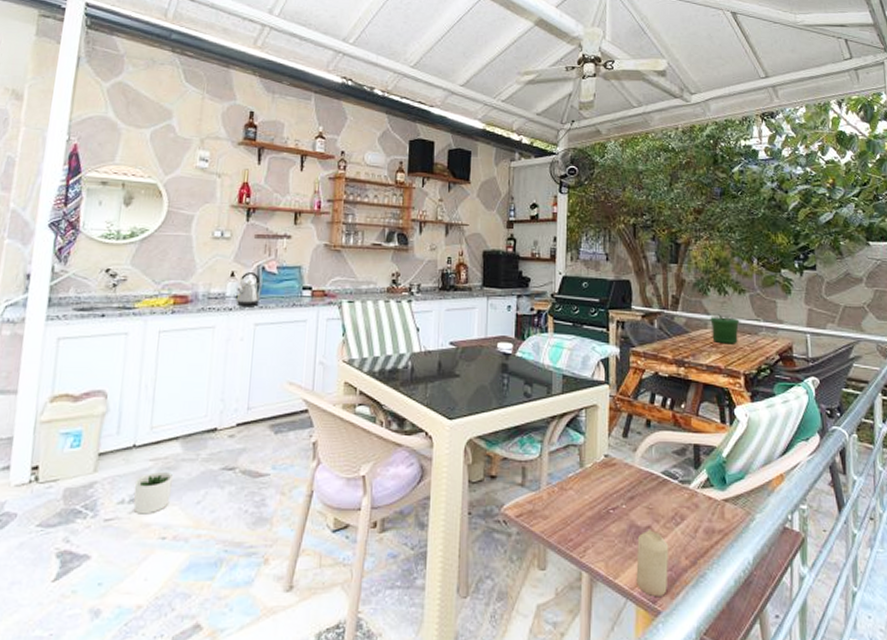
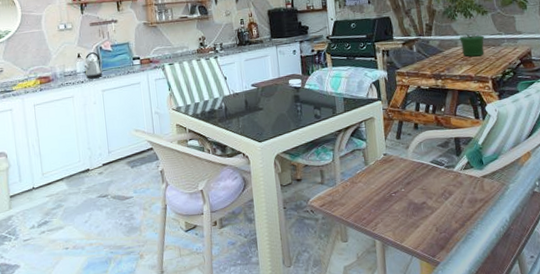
planter: present [133,472,173,515] -> none [39,204,66,234]
candle: present [636,530,669,596] -> none [416,205,443,252]

